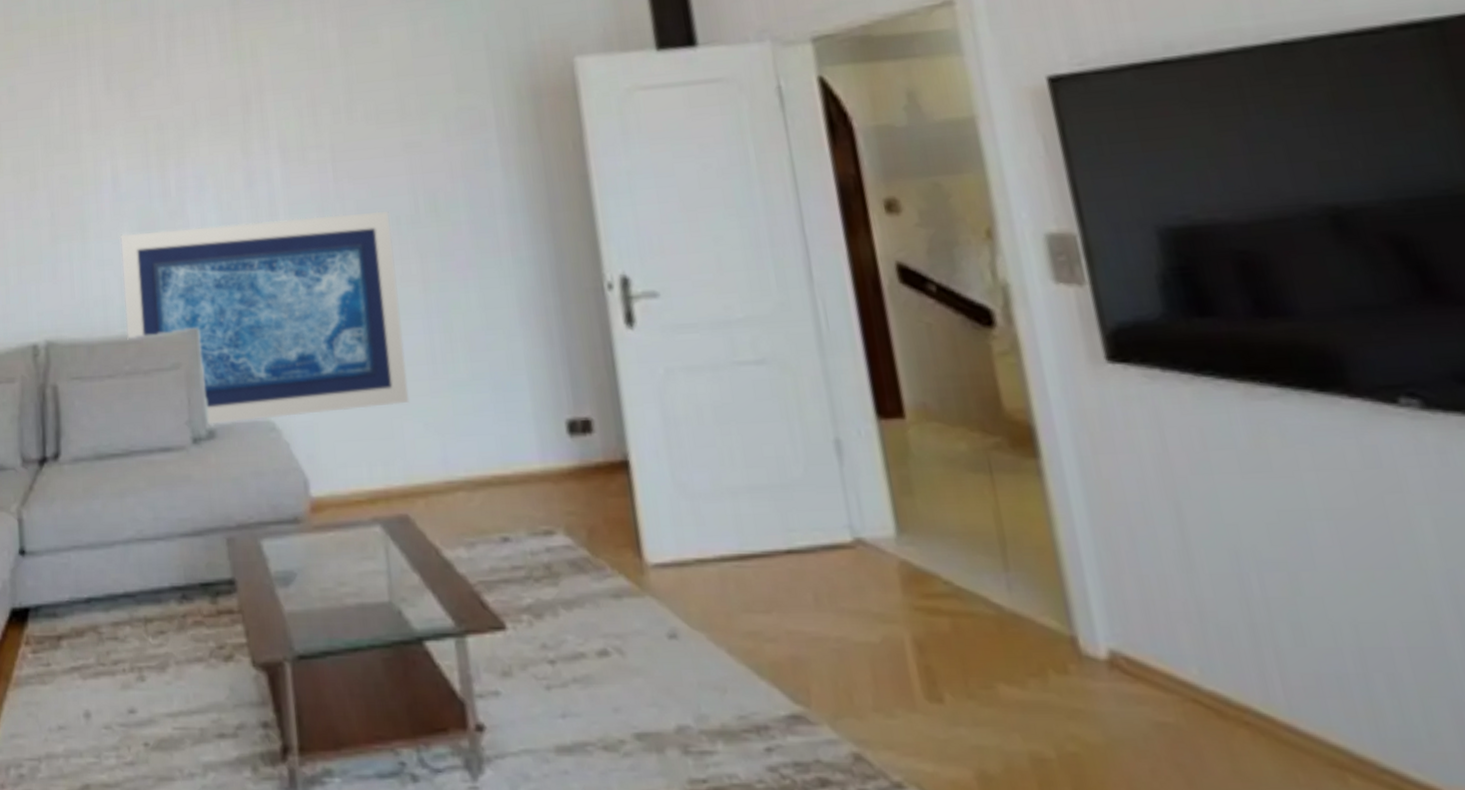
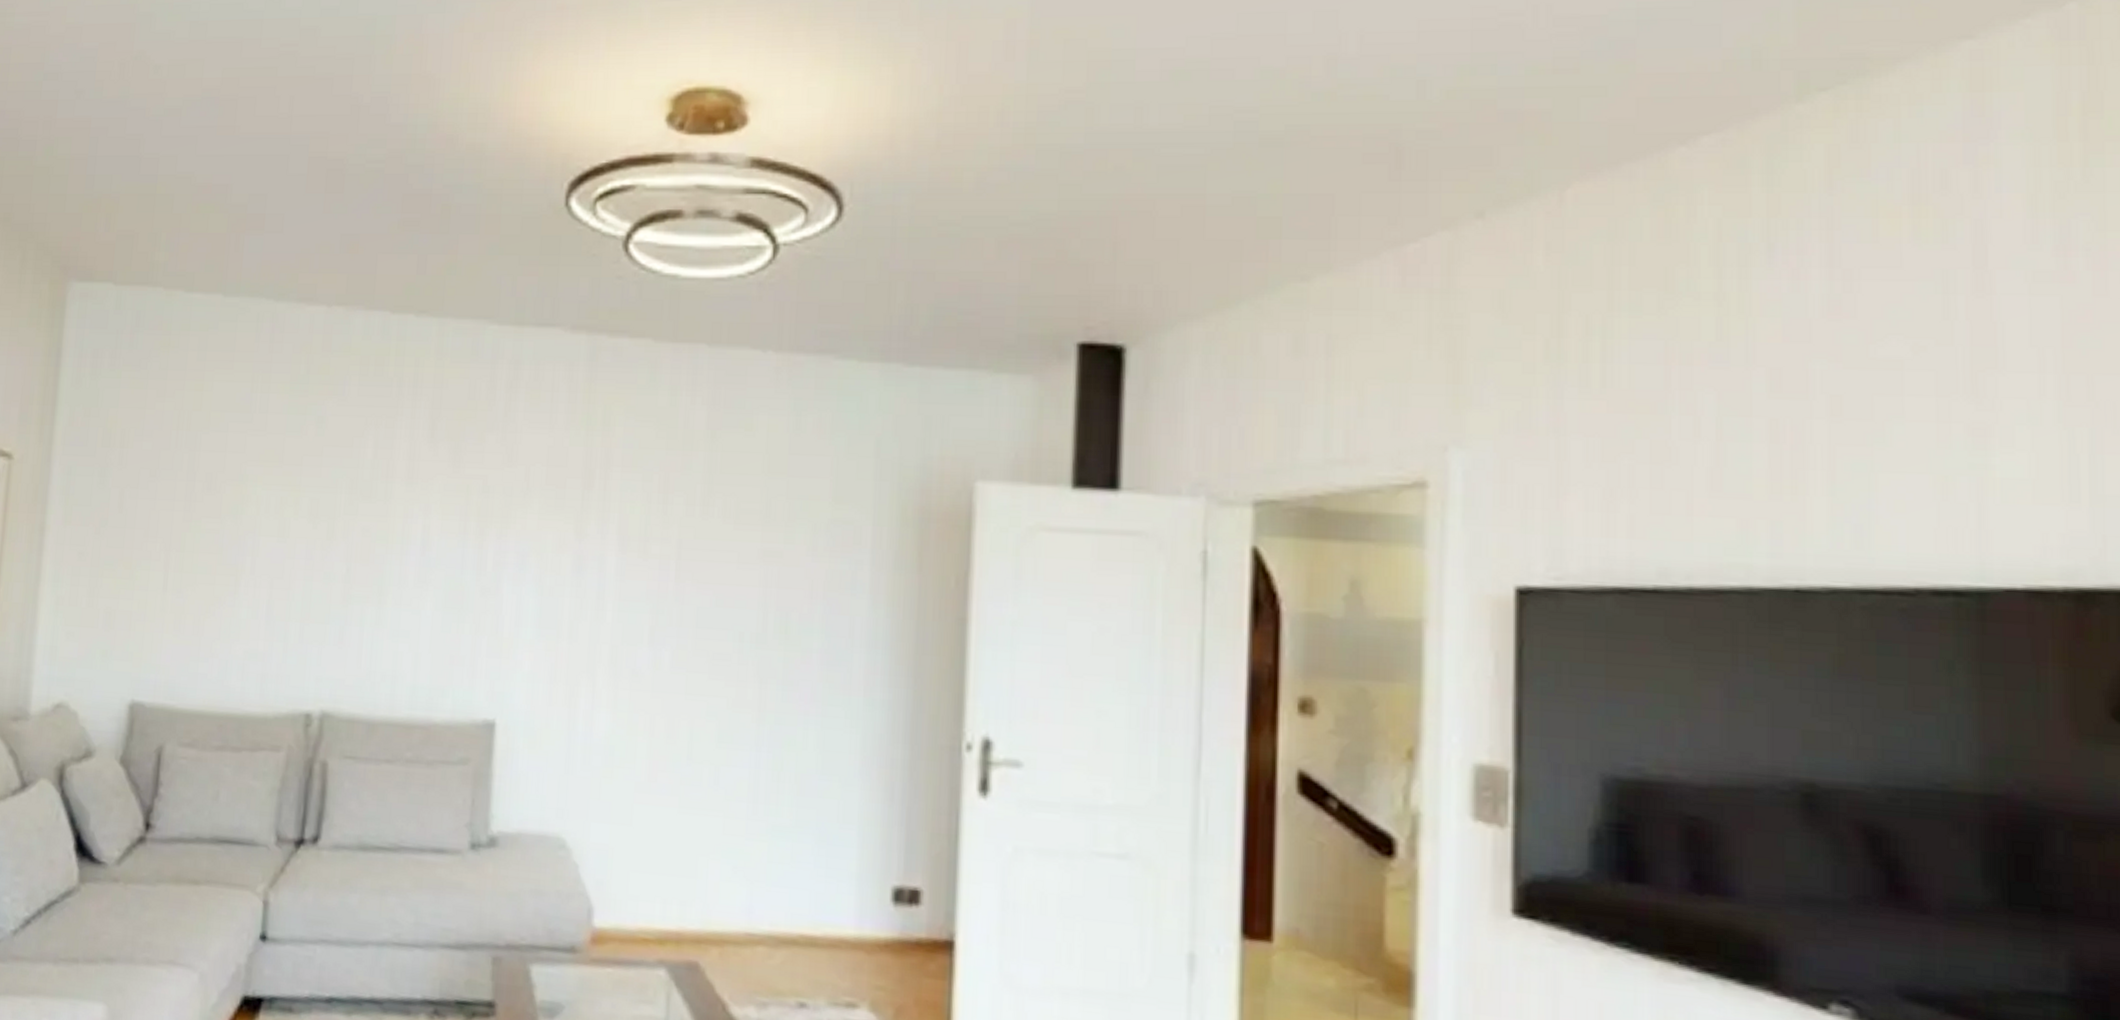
wall art: present [120,211,410,424] -> none [413,605,732,841]

